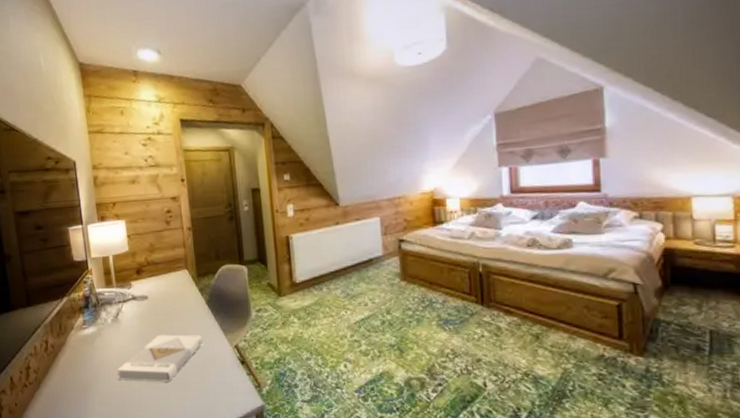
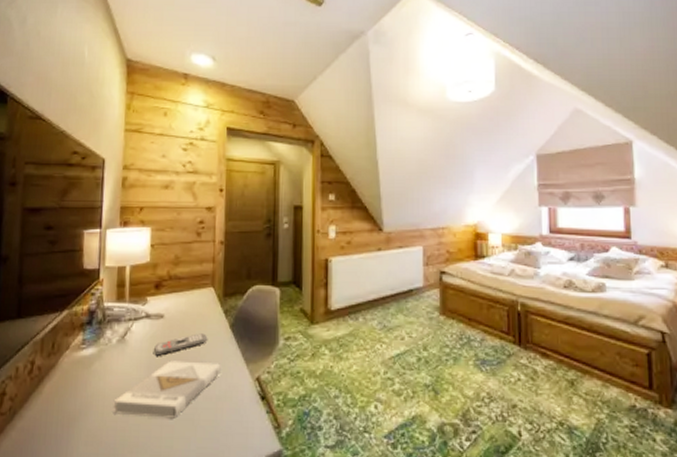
remote control: none [144,310,188,331] -> present [154,333,208,356]

